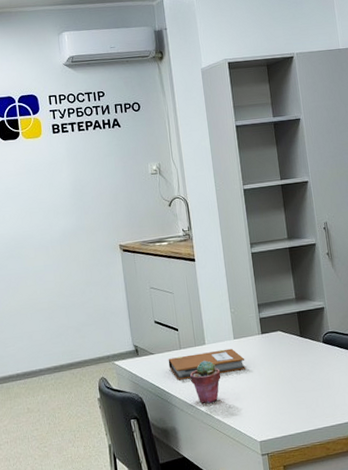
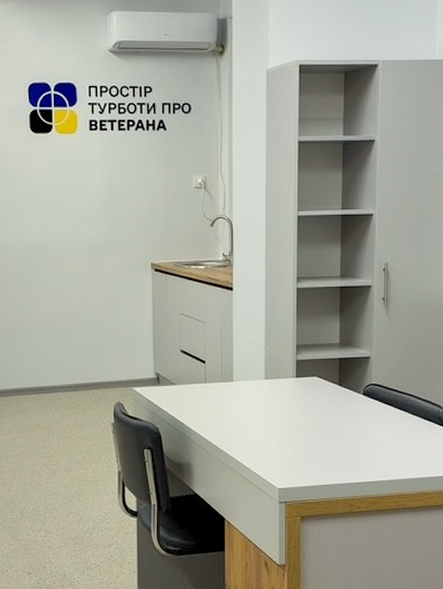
notebook: present [168,348,246,381] -> none [191,388,275,415]
potted succulent: present [190,360,221,404] -> none [213,397,246,443]

